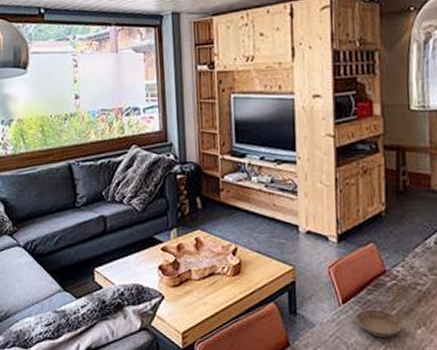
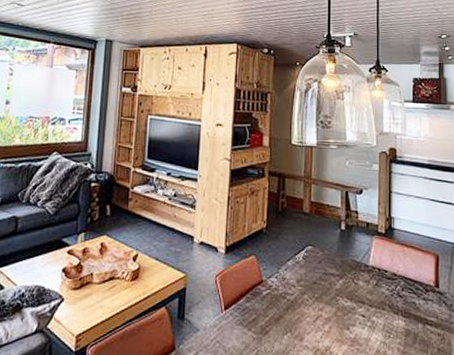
saucer: present [356,309,403,337] -> none [235,316,273,342]

